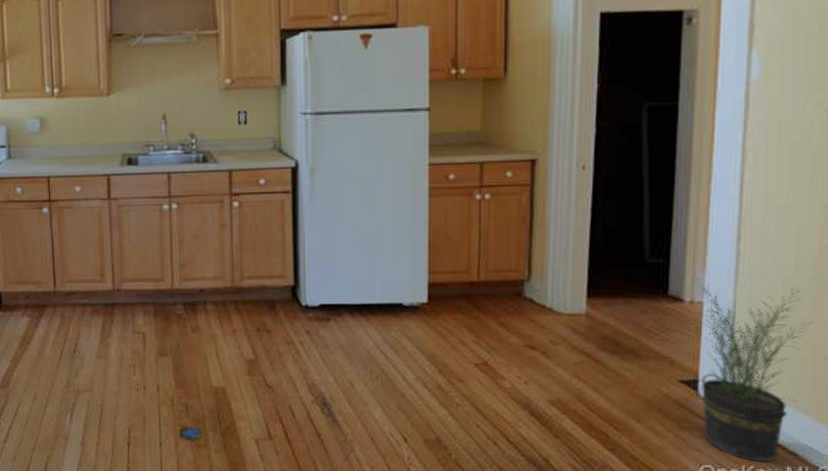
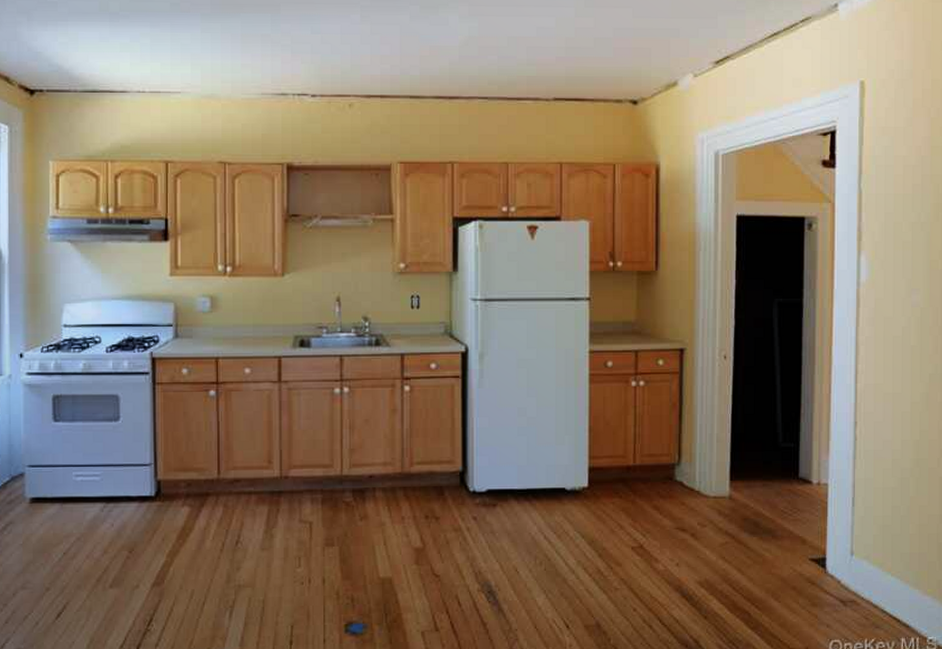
potted plant: present [692,277,813,463] -> none [818,460,918,635]

